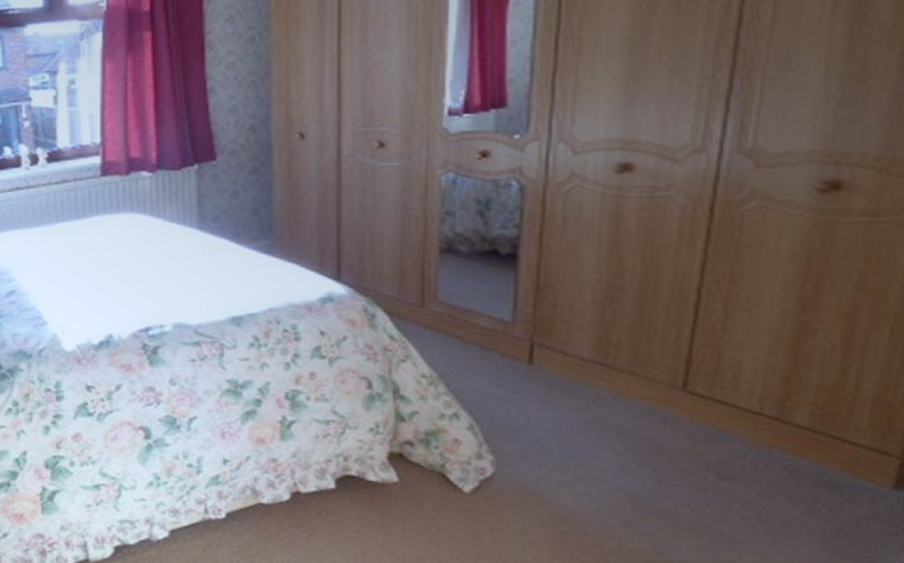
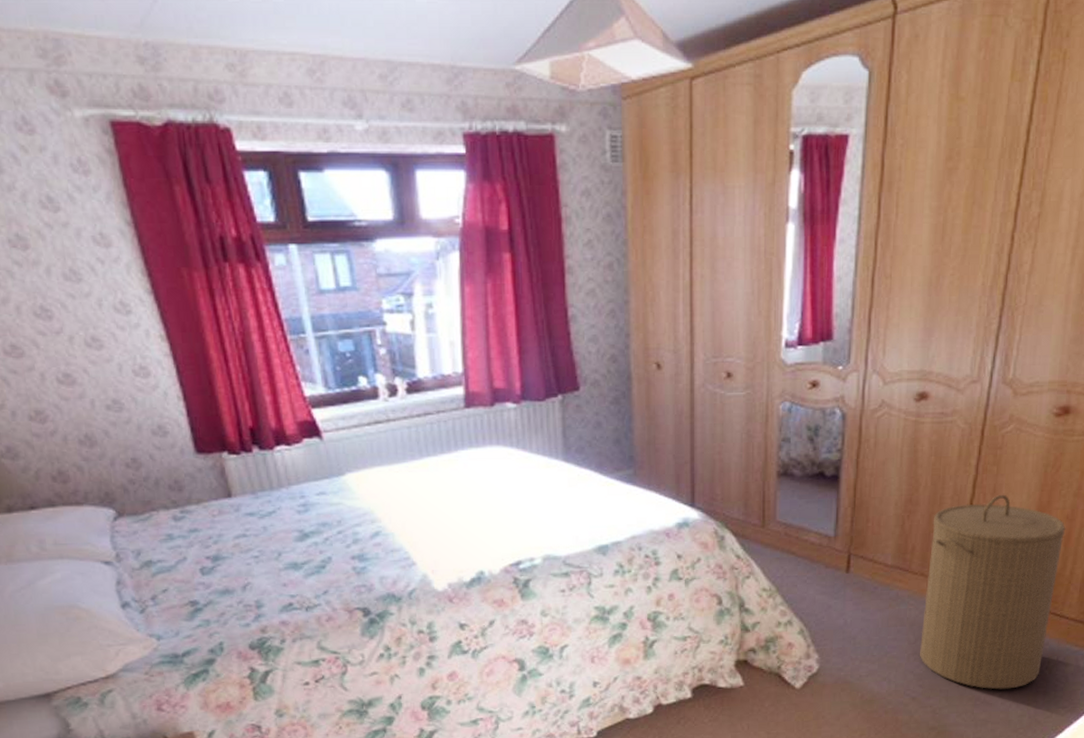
laundry hamper: none [632,283,844,527] -> present [920,494,1066,690]

